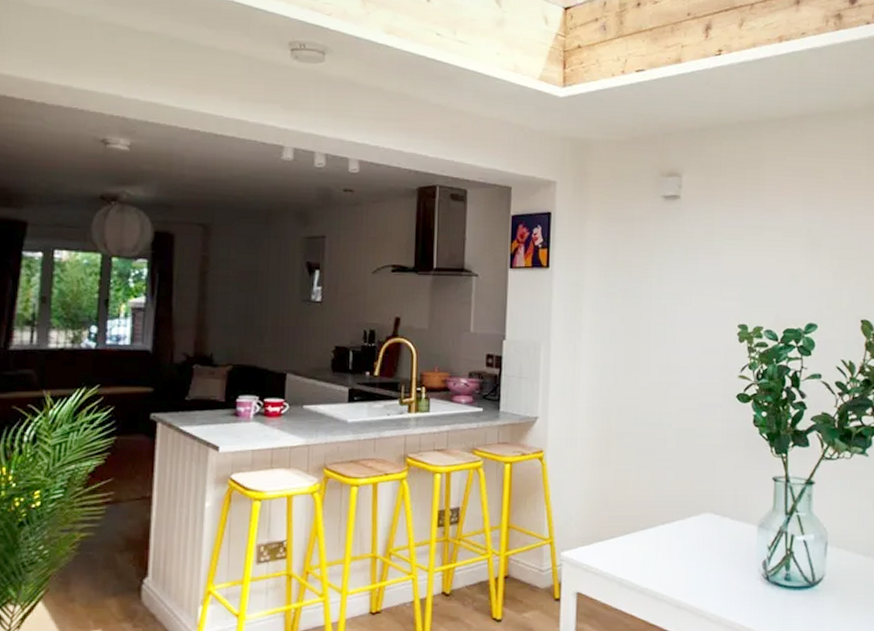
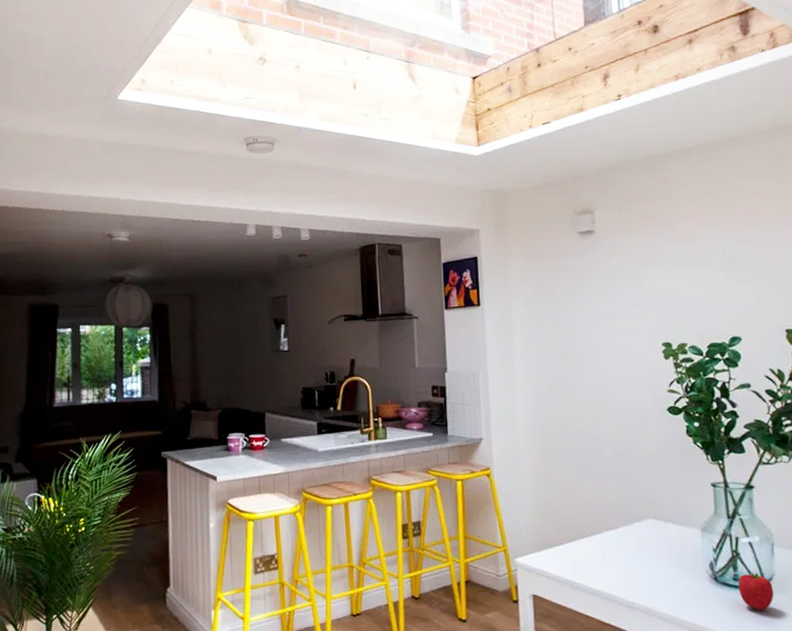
fruit: none [788,573,823,611] -> present [738,573,774,610]

